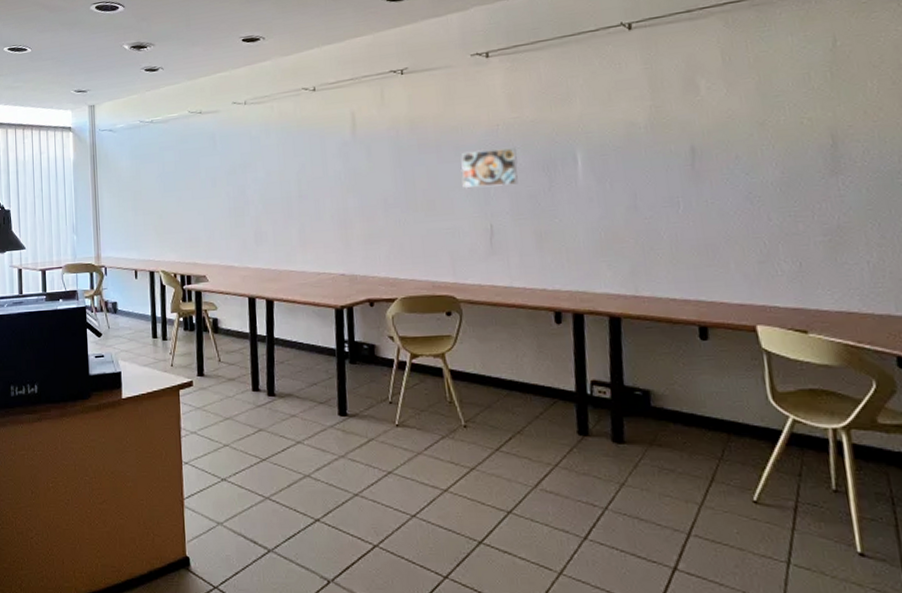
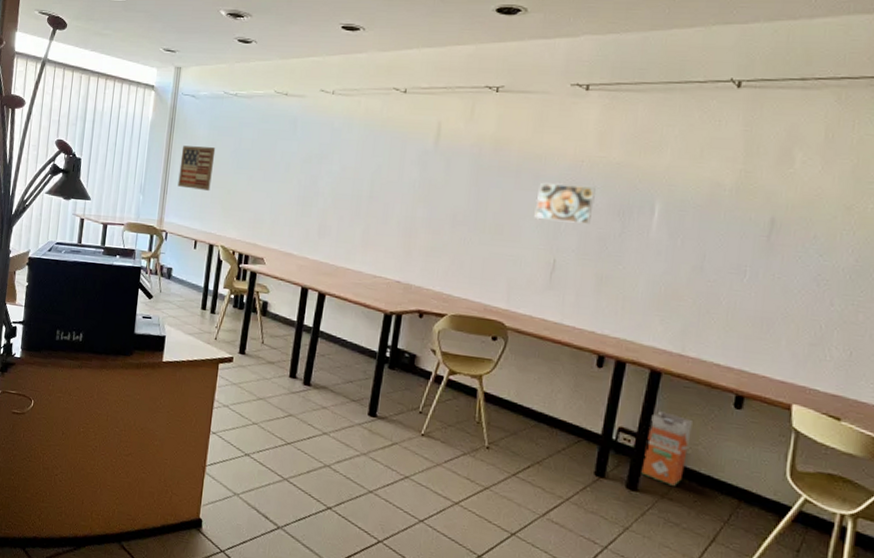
wall art: none [108,176,142,221] -> present [178,146,216,192]
waste bin: none [621,356,667,431] -> present [641,411,692,486]

